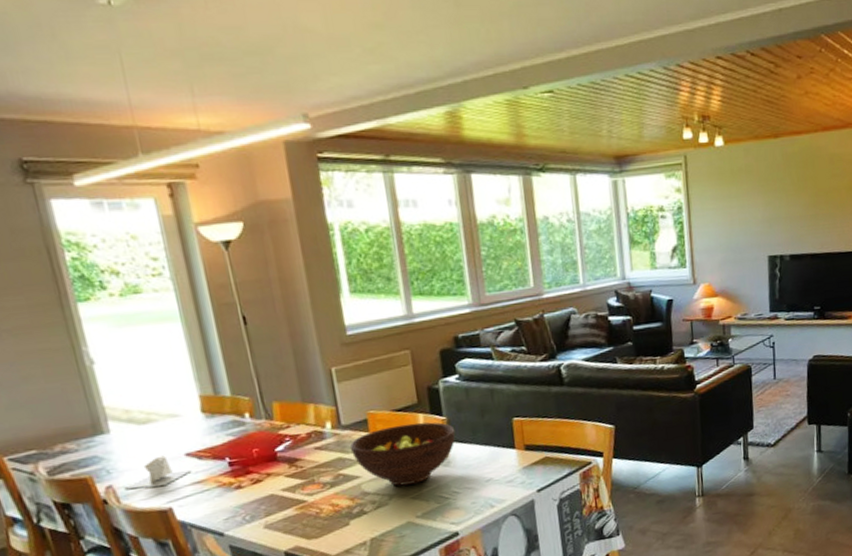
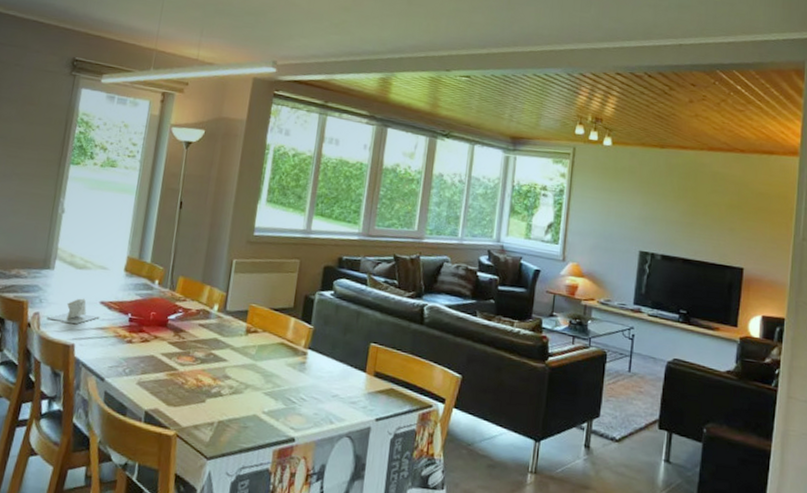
fruit bowl: present [350,422,456,486] -> none [227,322,318,381]

